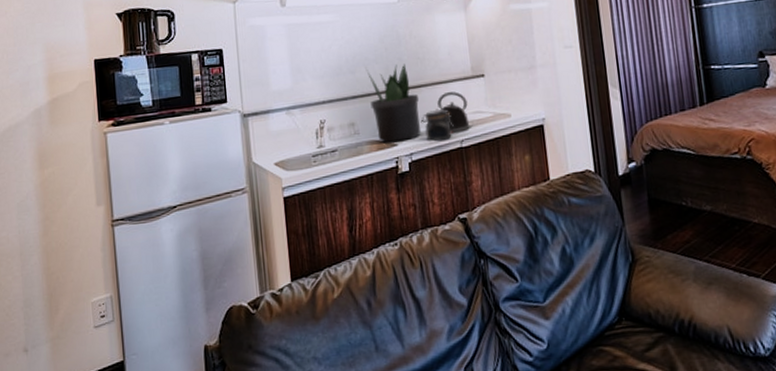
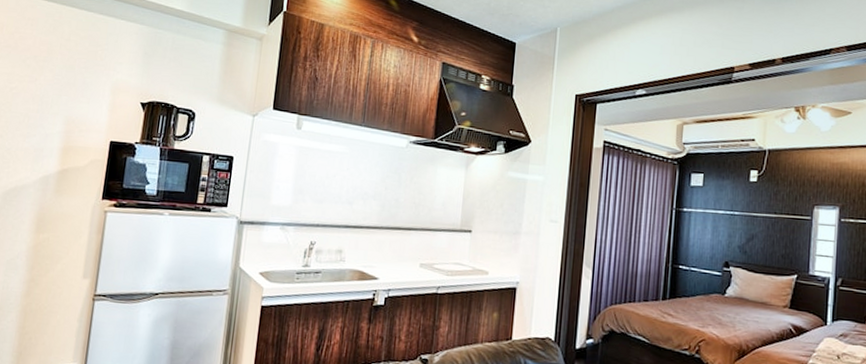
planter: present [365,64,422,143] -> none [360,201,407,277]
jar: present [420,109,454,141] -> none [404,254,434,283]
kettle: present [435,91,473,135] -> none [420,240,451,280]

